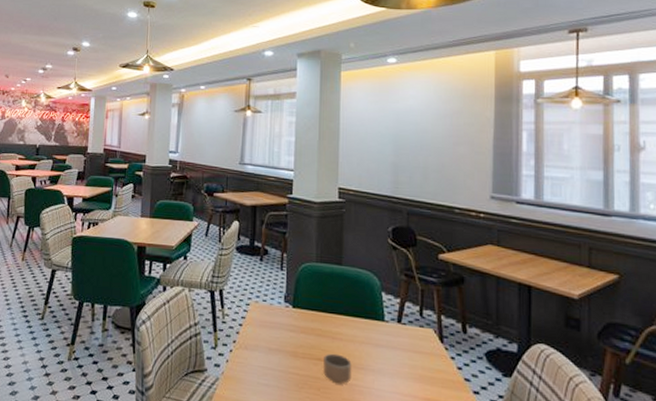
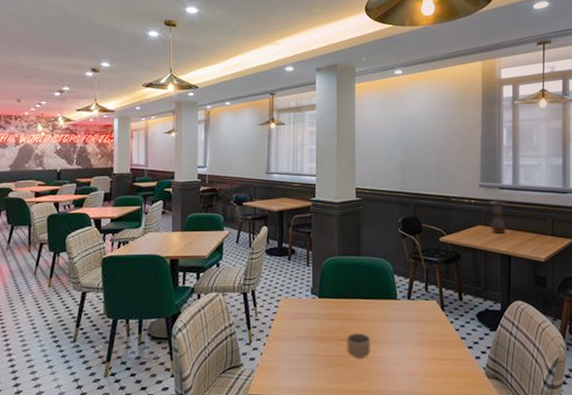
vase: none [504,216,527,259] -> present [490,200,507,235]

